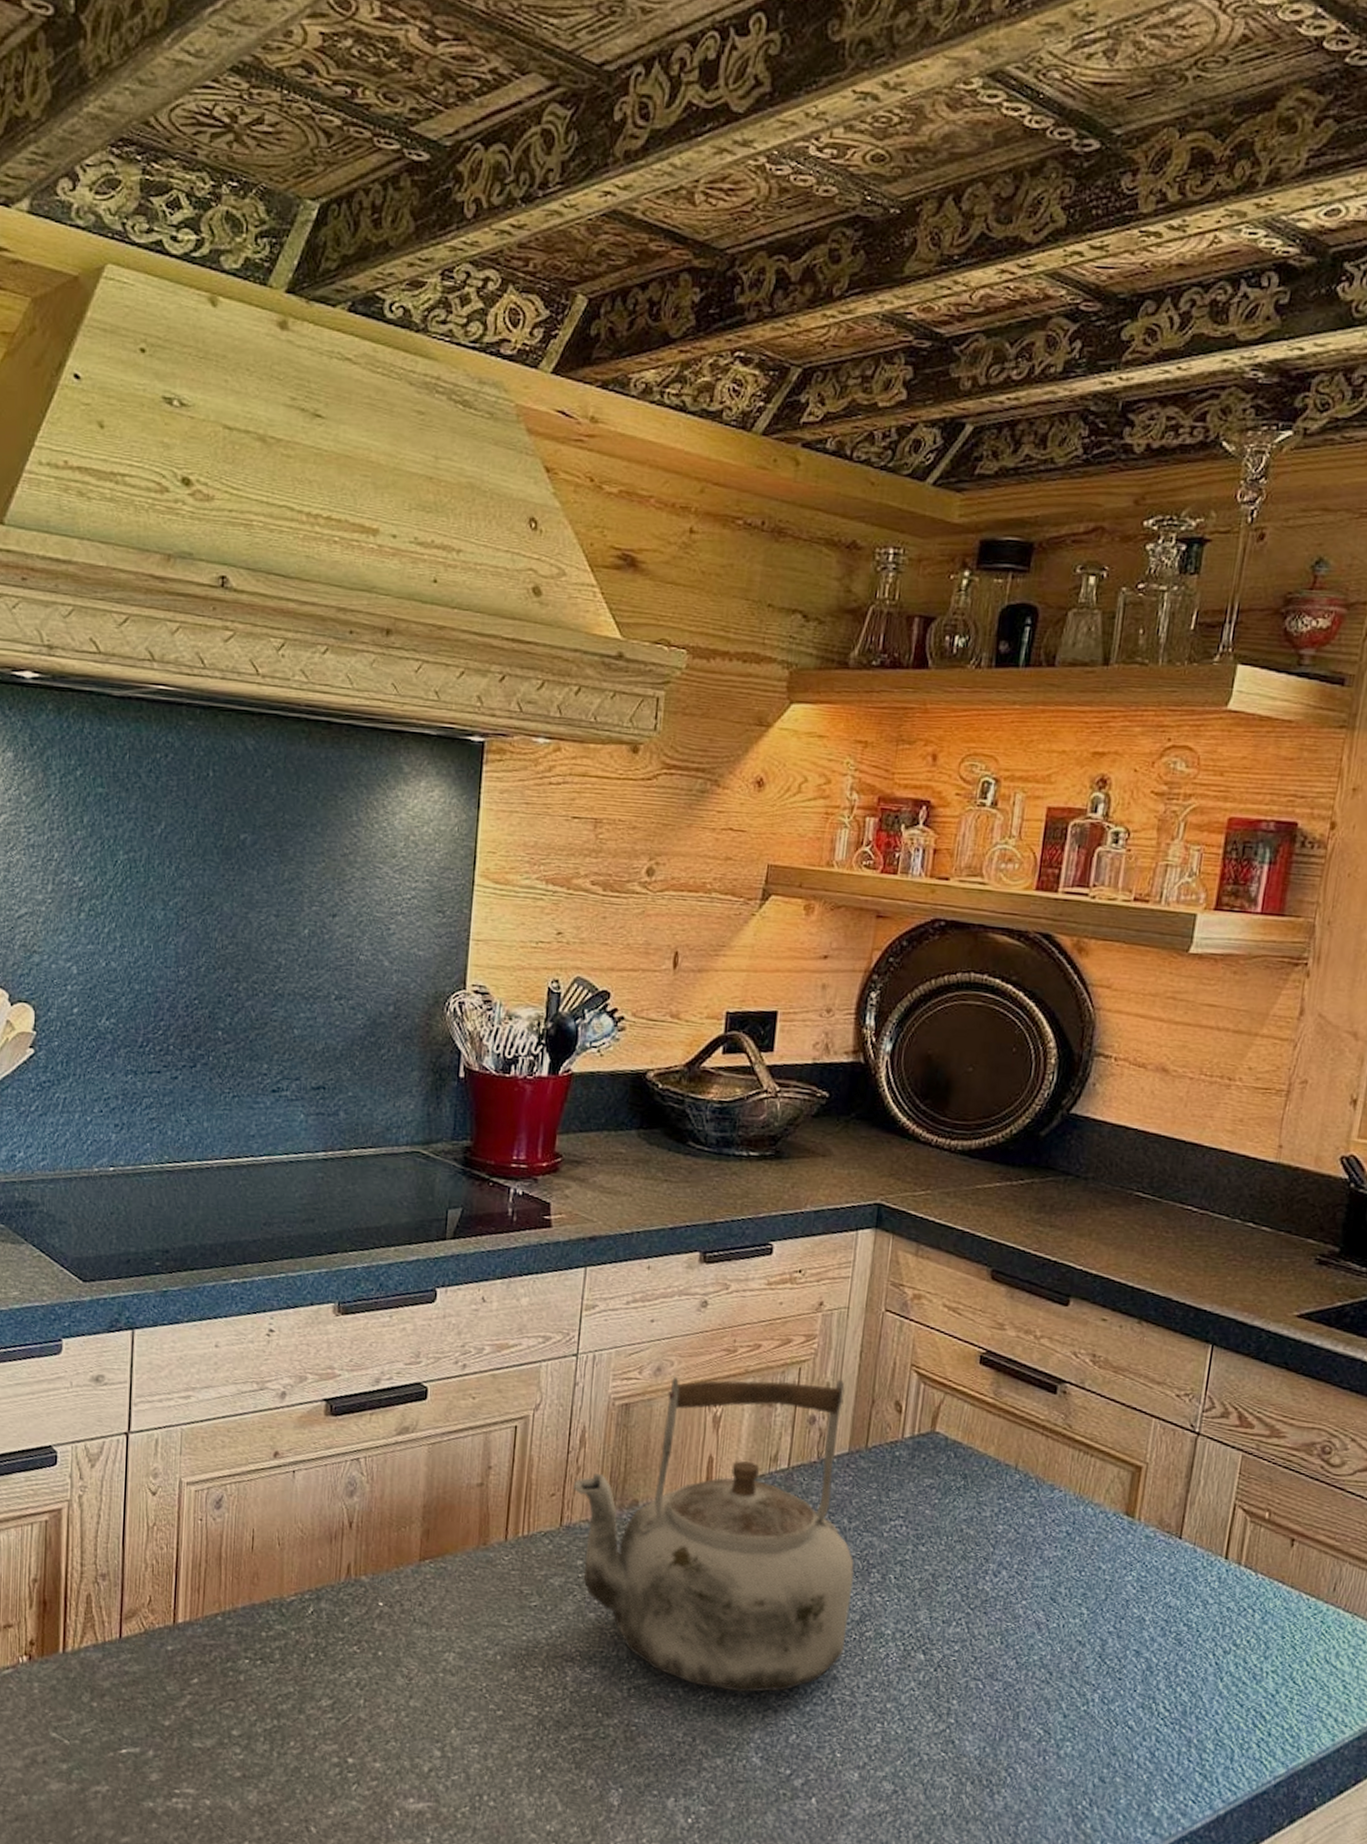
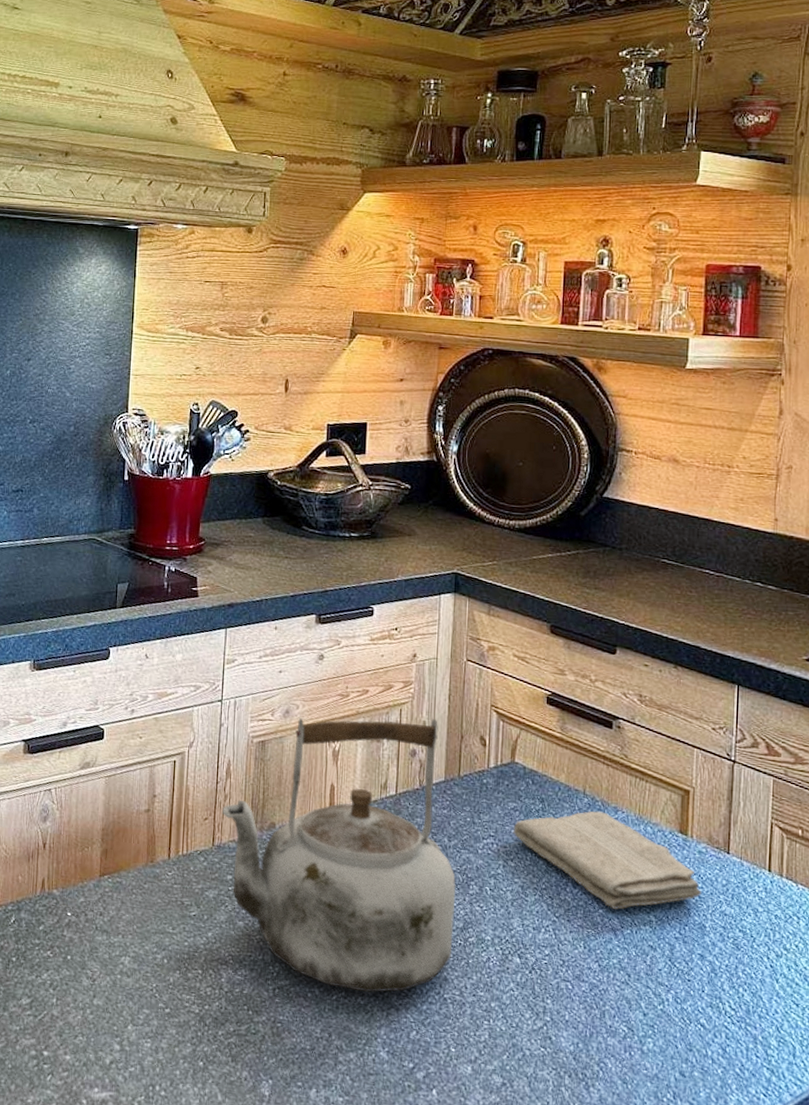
washcloth: none [926,1489,1145,1601] -> present [513,811,702,910]

